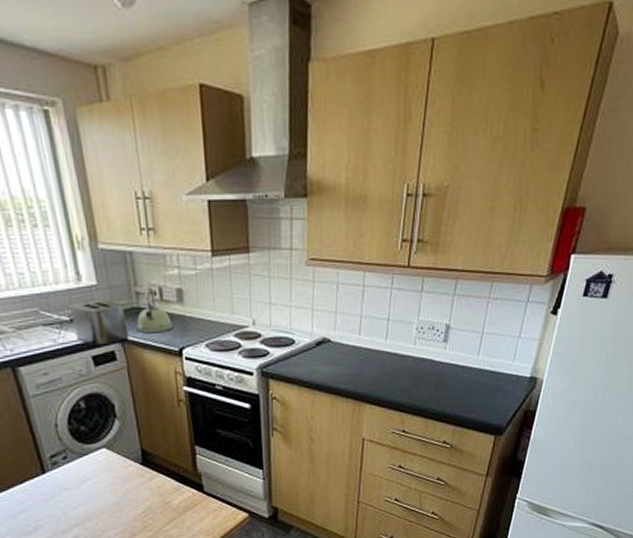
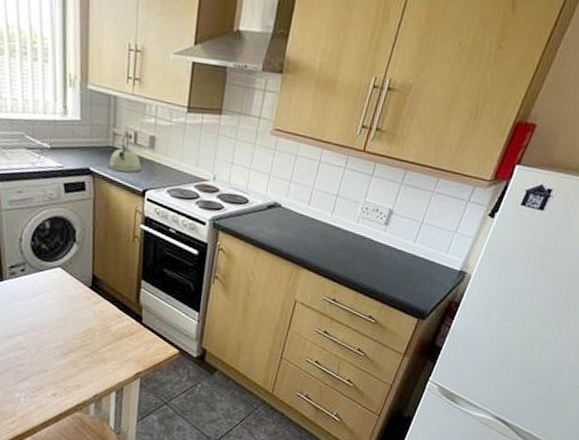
toaster: present [70,299,129,346] -> none [52,133,101,176]

